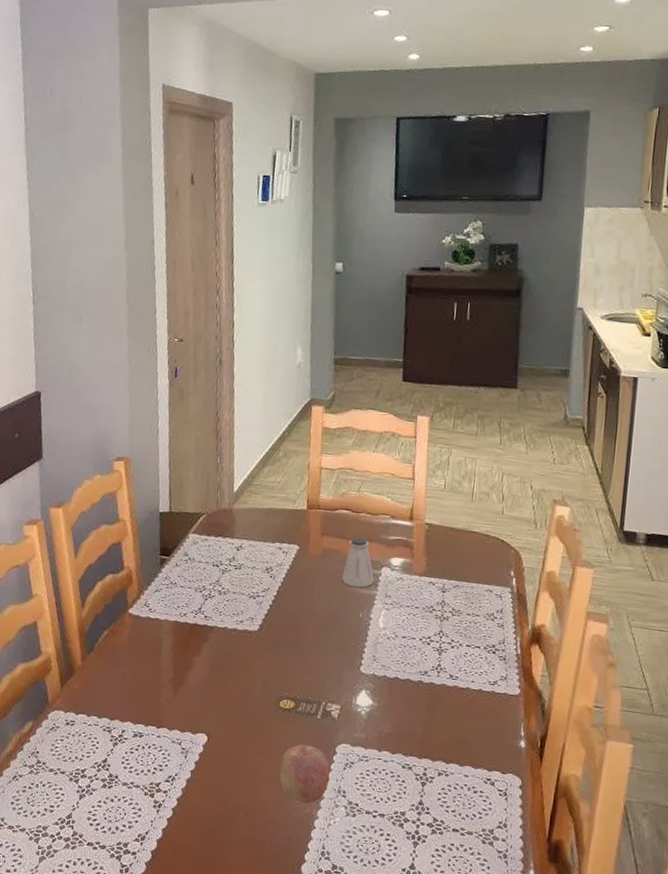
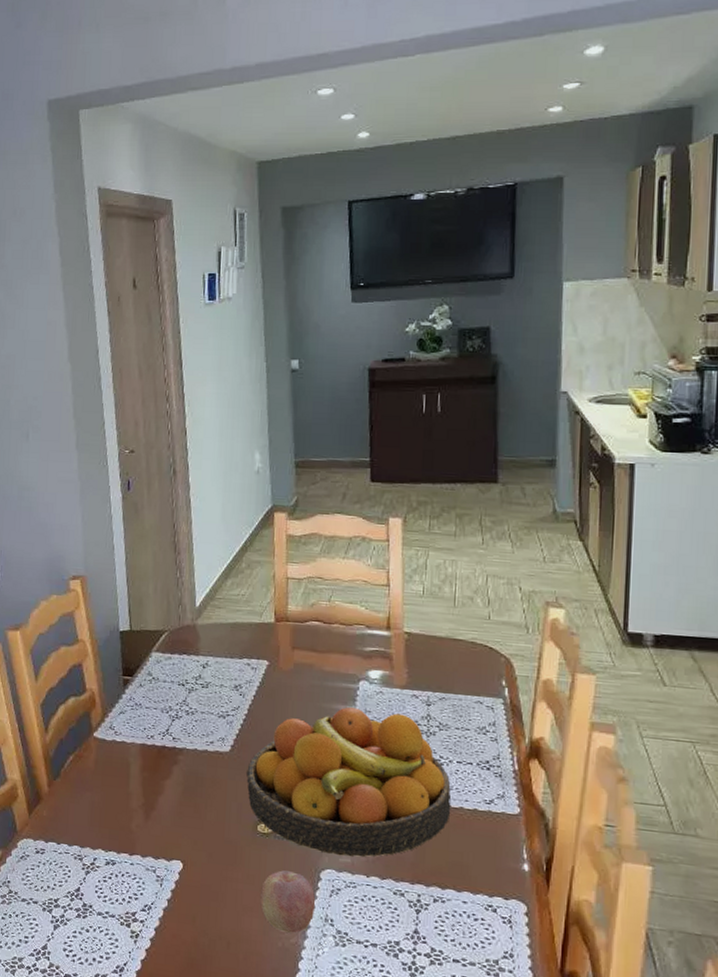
fruit bowl: none [272,591,460,733] -> present [246,707,451,857]
saltshaker: present [342,536,375,588] -> none [317,648,352,704]

